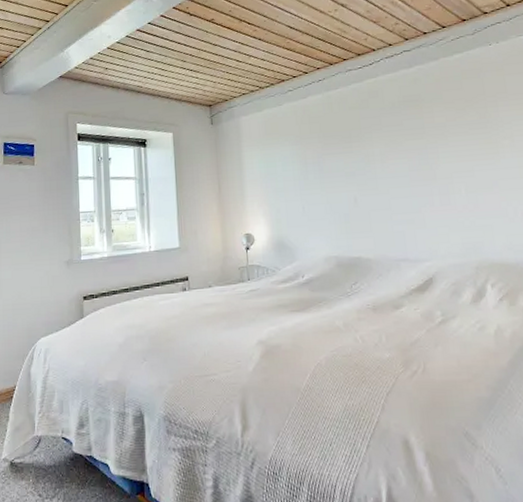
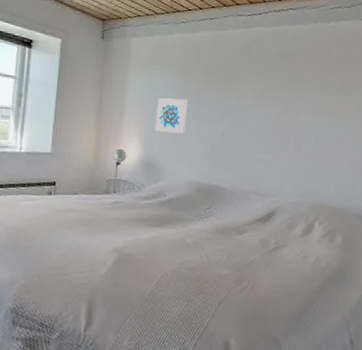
wall art: none [277,168,313,208] -> present [155,98,188,133]

